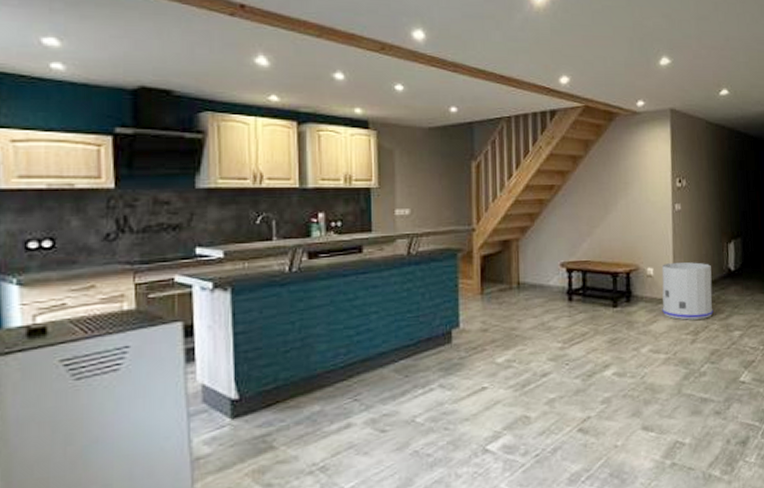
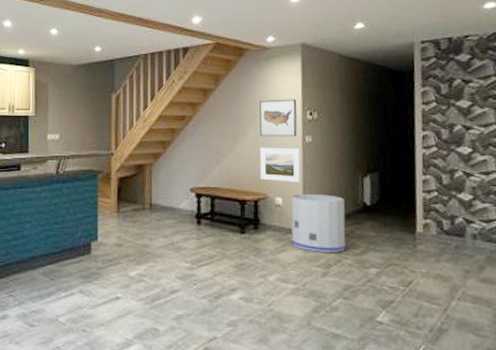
wall art: none [630,166,667,206] -> present [259,99,297,137]
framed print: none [631,216,671,252] -> present [260,147,301,182]

